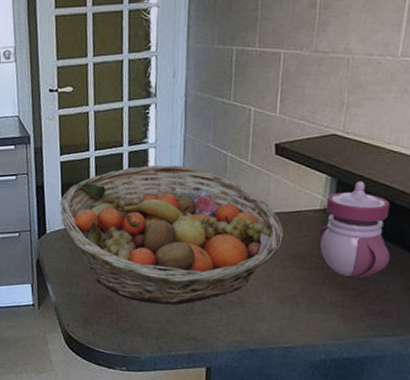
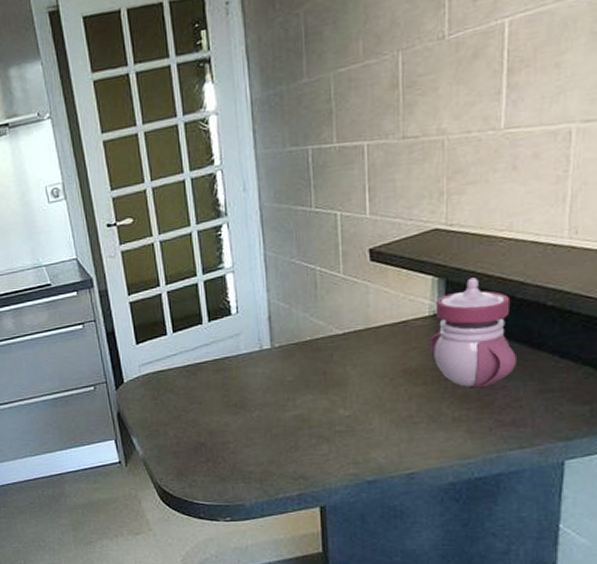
fruit basket: present [60,165,285,305] -> none [135,288,392,445]

